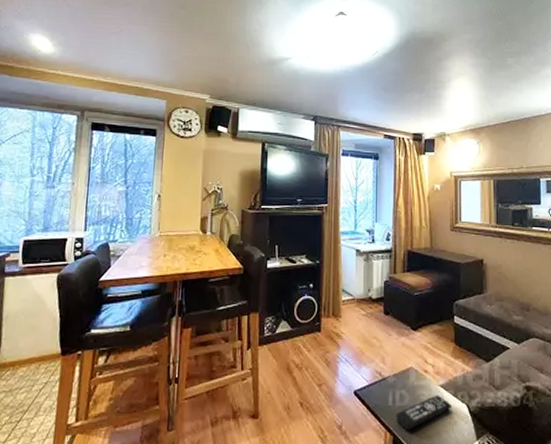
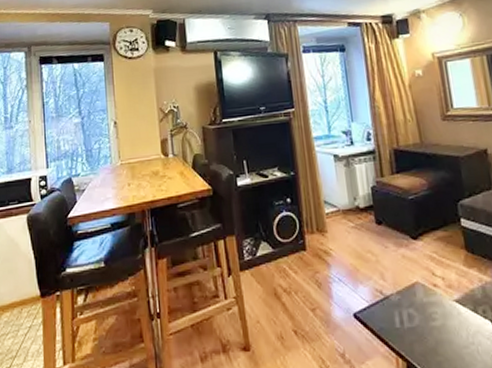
remote control: present [396,395,451,430] -> none [406,311,472,354]

